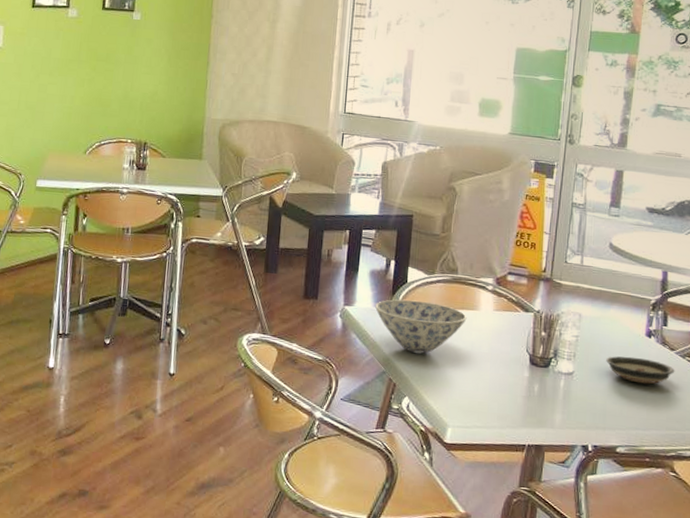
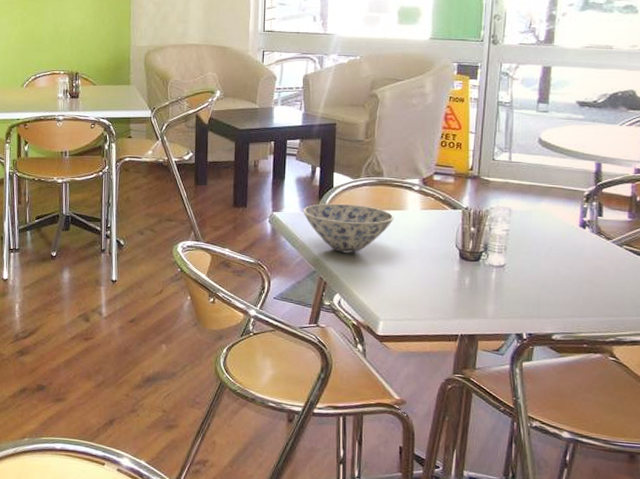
saucer: present [606,356,675,384] -> none [539,247,612,274]

